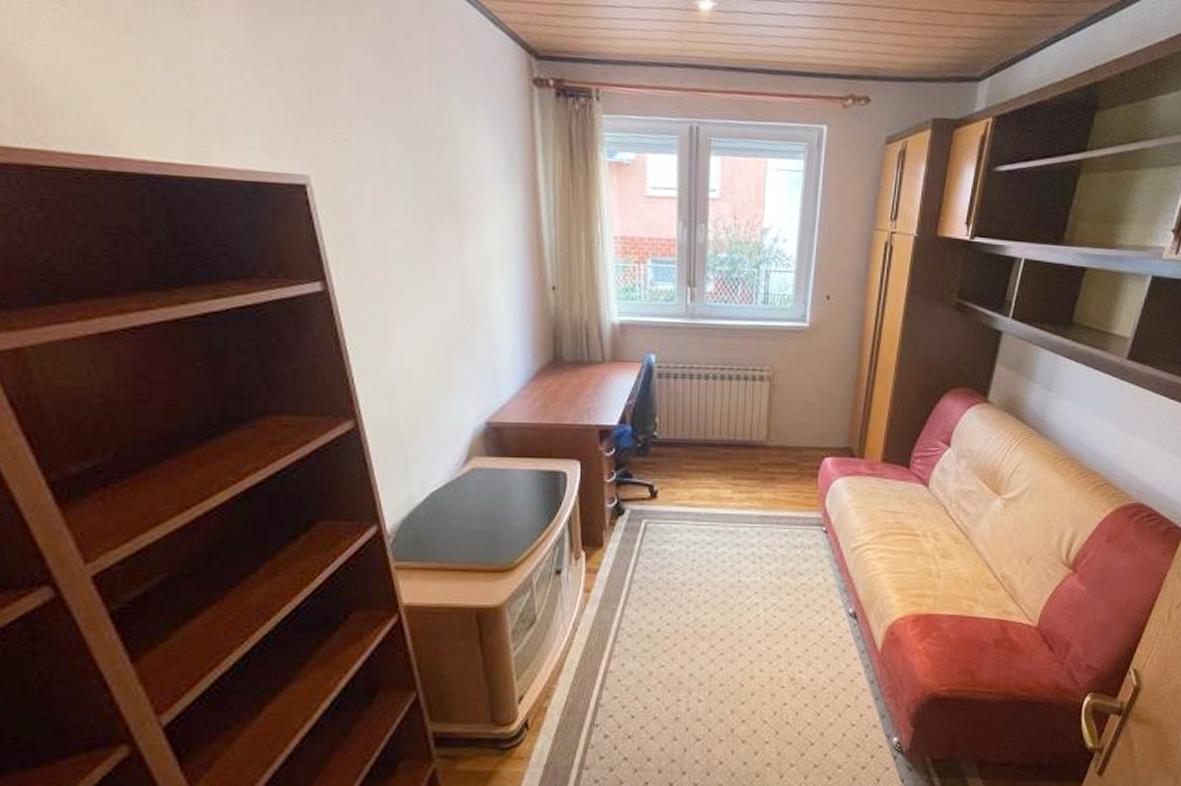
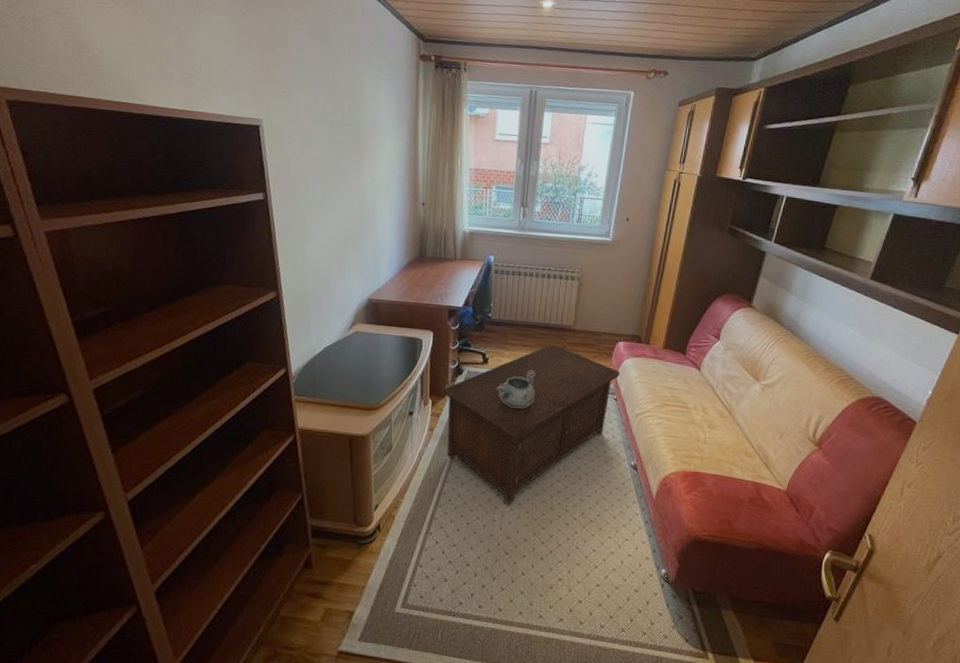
cabinet: none [598,466,829,678] -> present [442,344,620,505]
decorative bowl: none [671,503,722,553] -> present [497,370,536,409]

